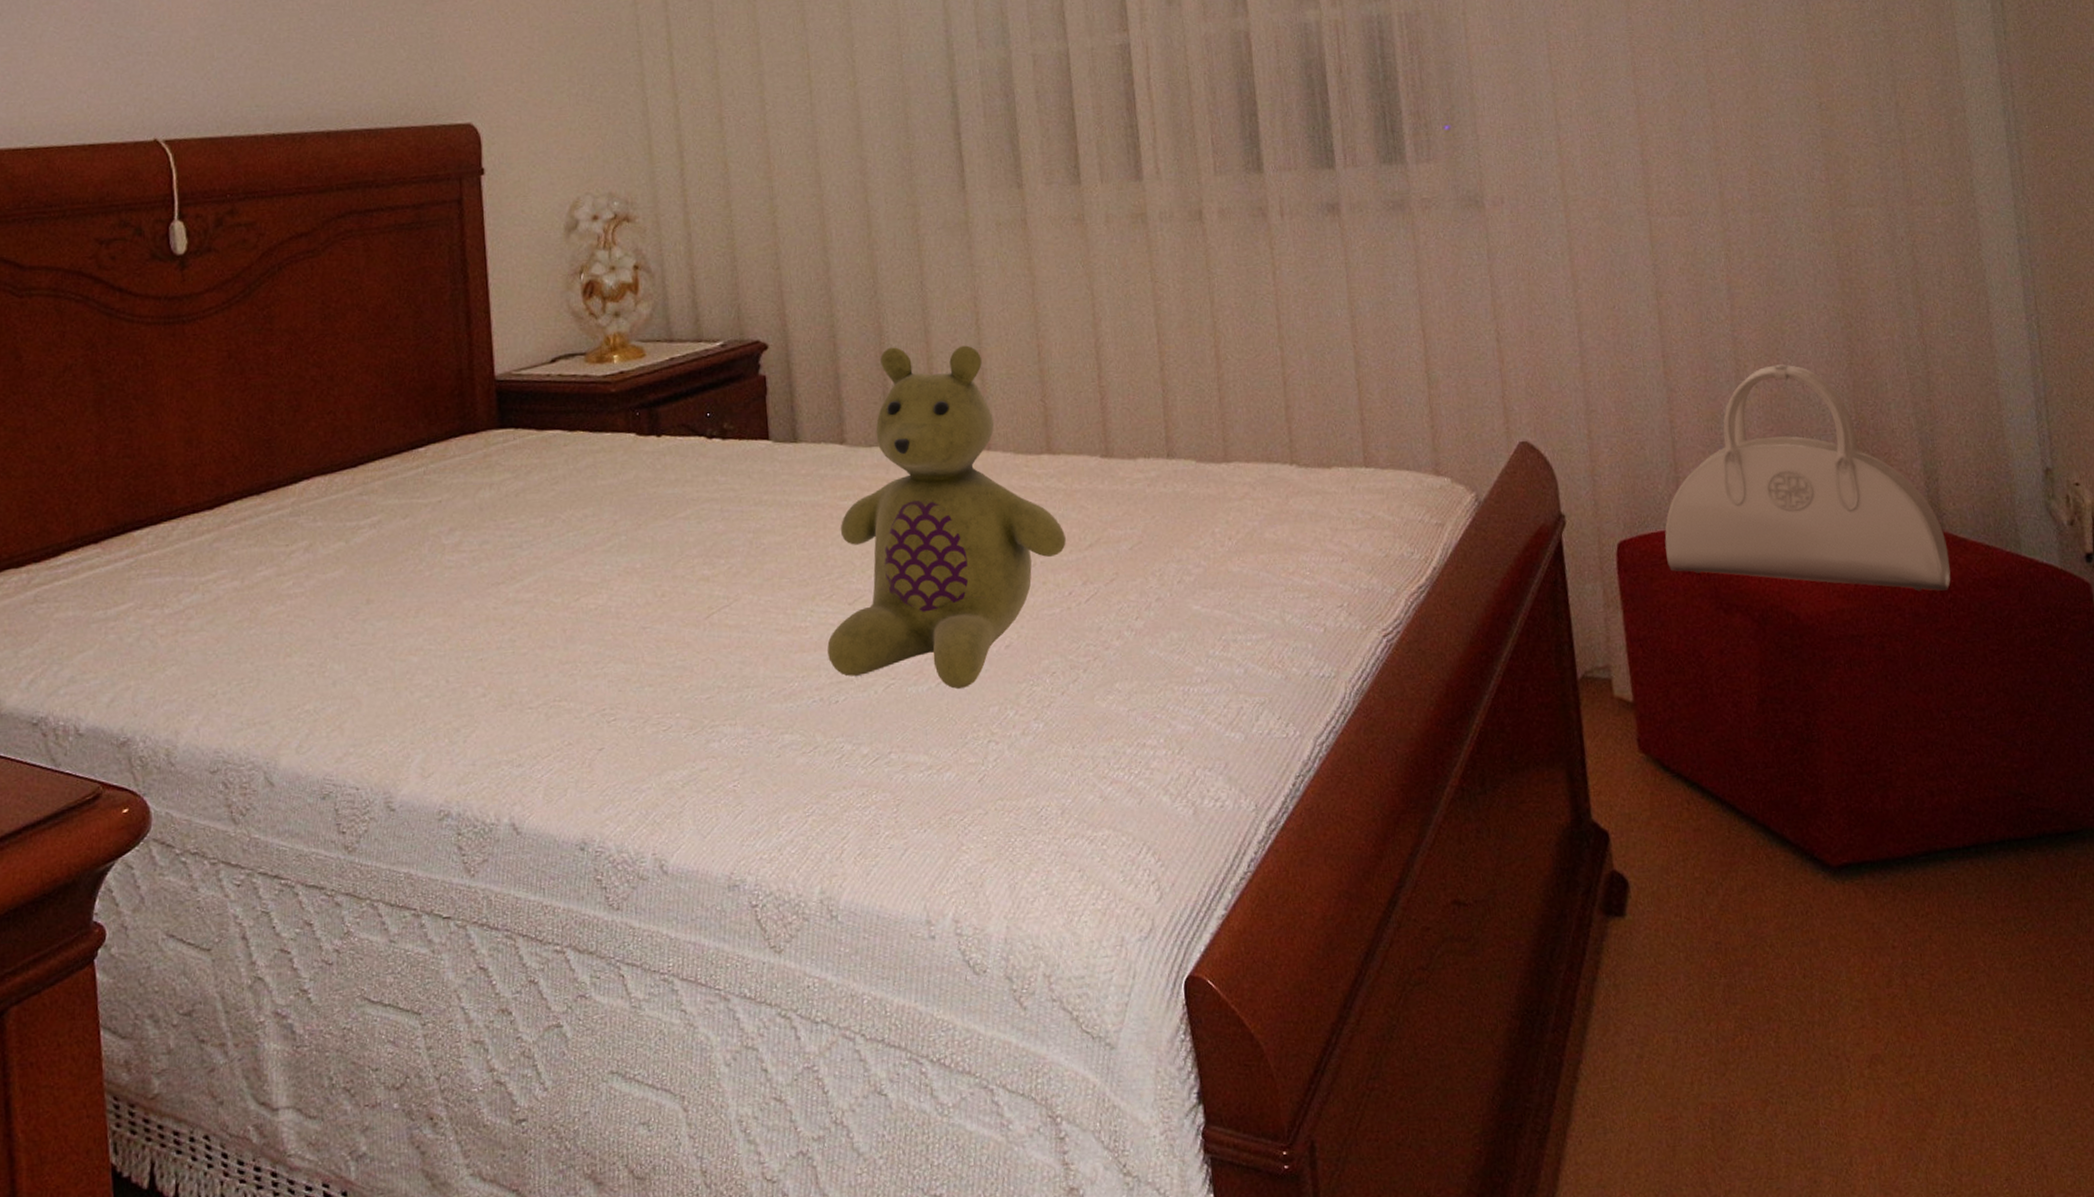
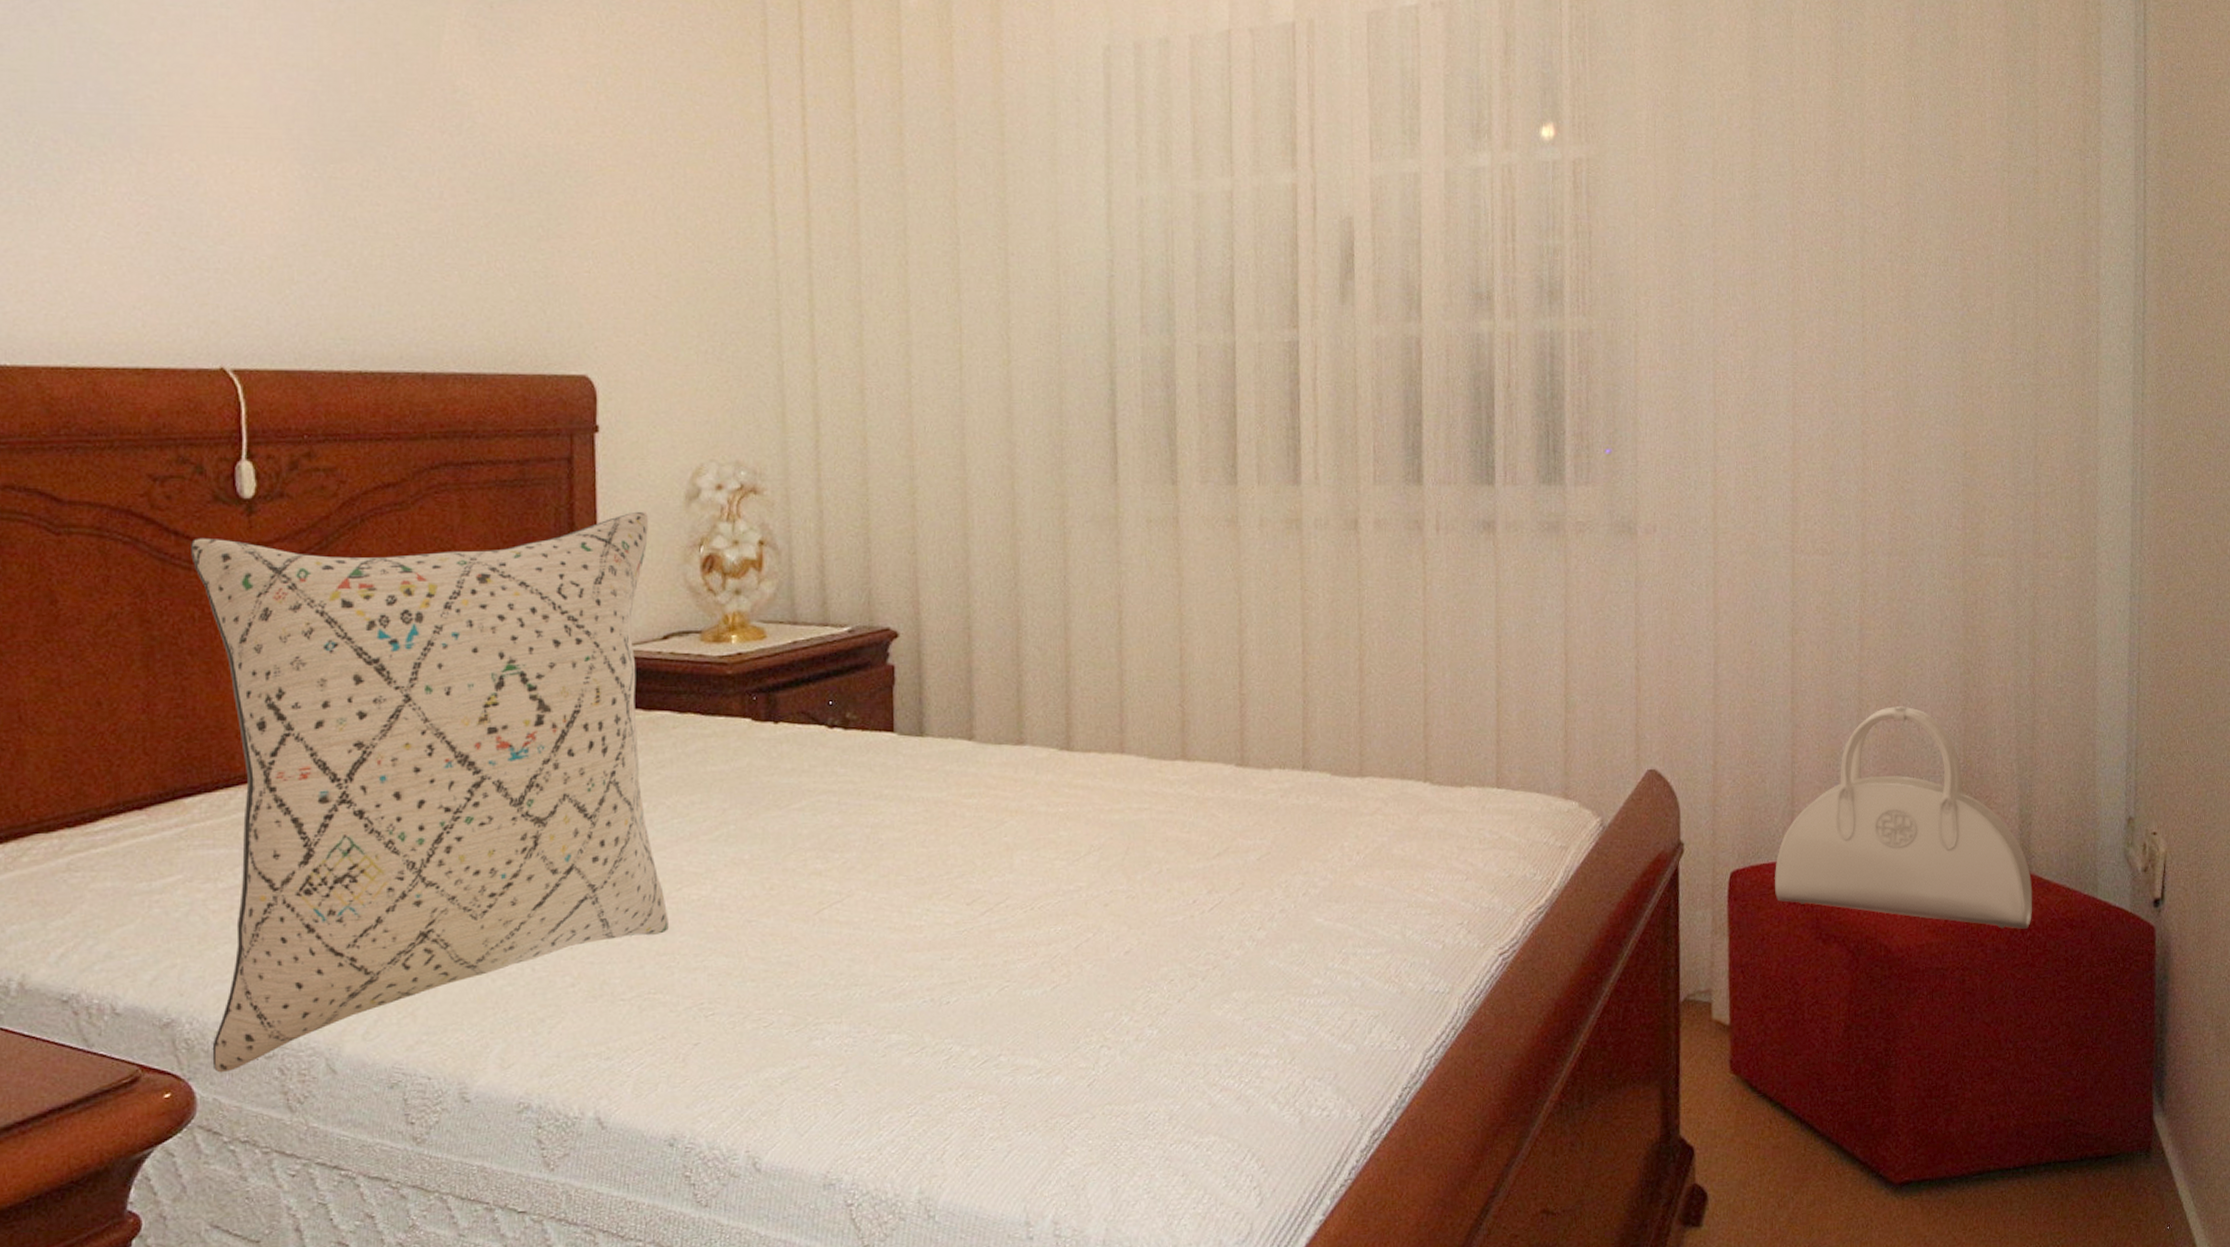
pillow: none [133,244,569,788] -> present [191,511,669,1073]
stuffed bear: present [827,345,1066,690] -> none [942,642,1194,994]

